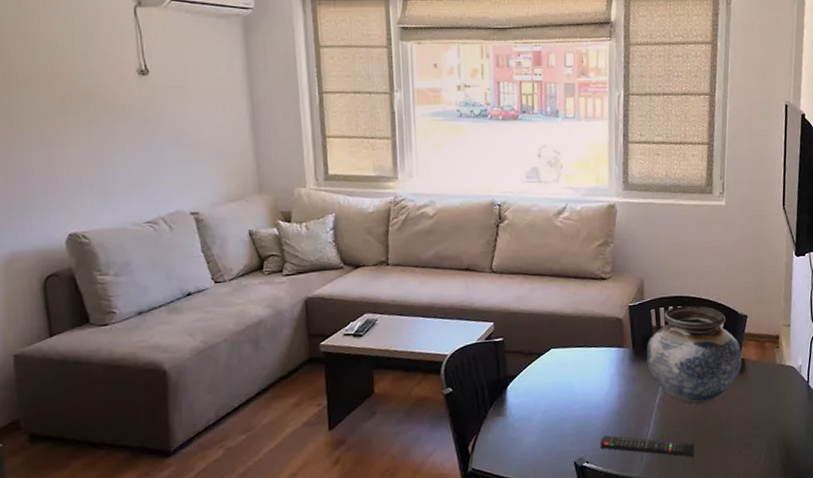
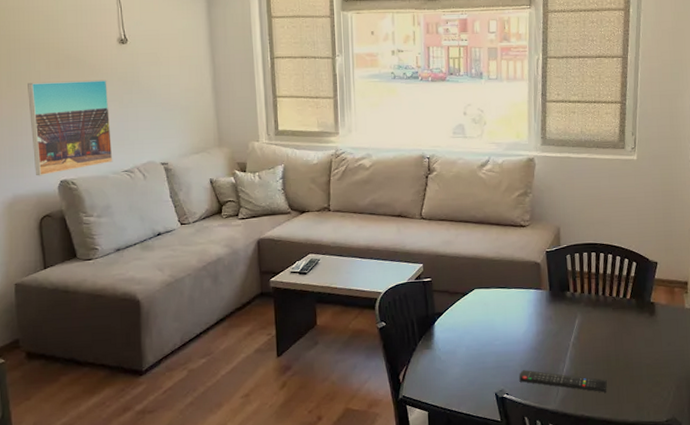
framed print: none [27,116,133,229] -> present [28,79,113,176]
vase: present [646,305,742,405] -> none [562,252,652,344]

